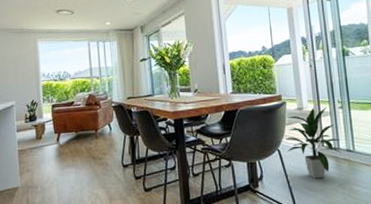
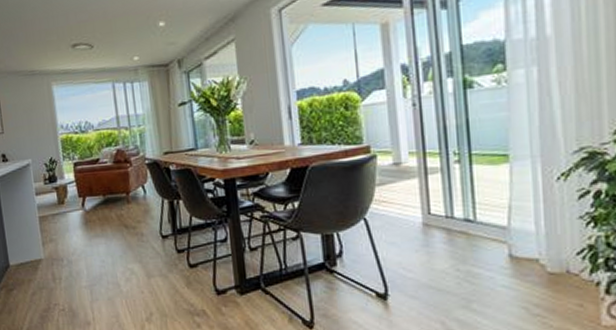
indoor plant: present [285,107,342,179] -> none [375,161,457,257]

